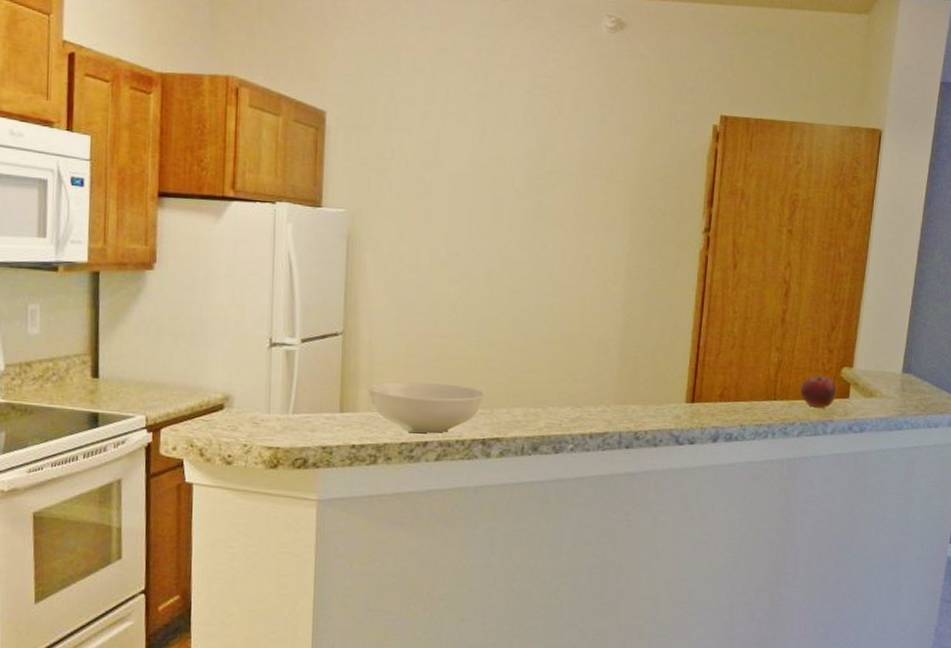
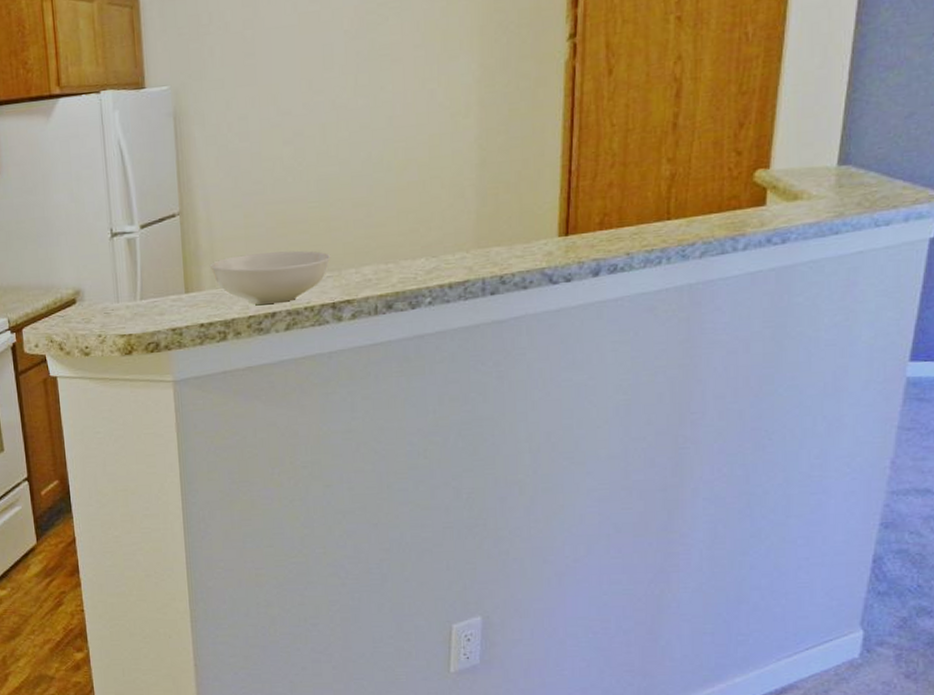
fruit: present [801,375,837,408] -> none [701,183,749,222]

